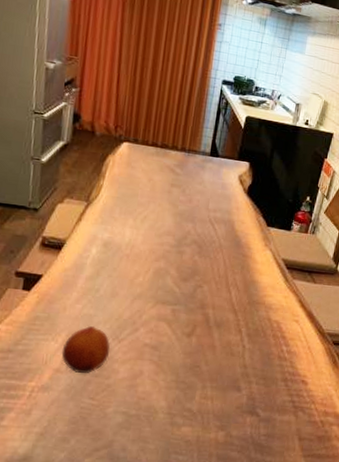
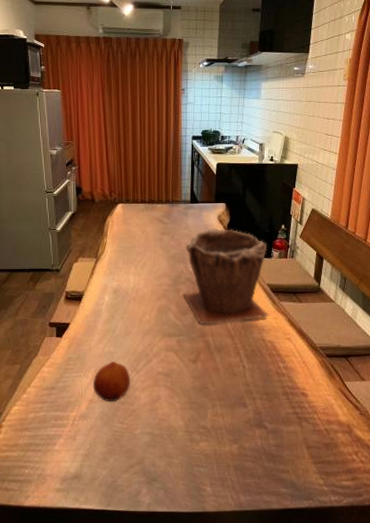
plant pot: none [186,187,288,296] -> present [183,228,268,325]

